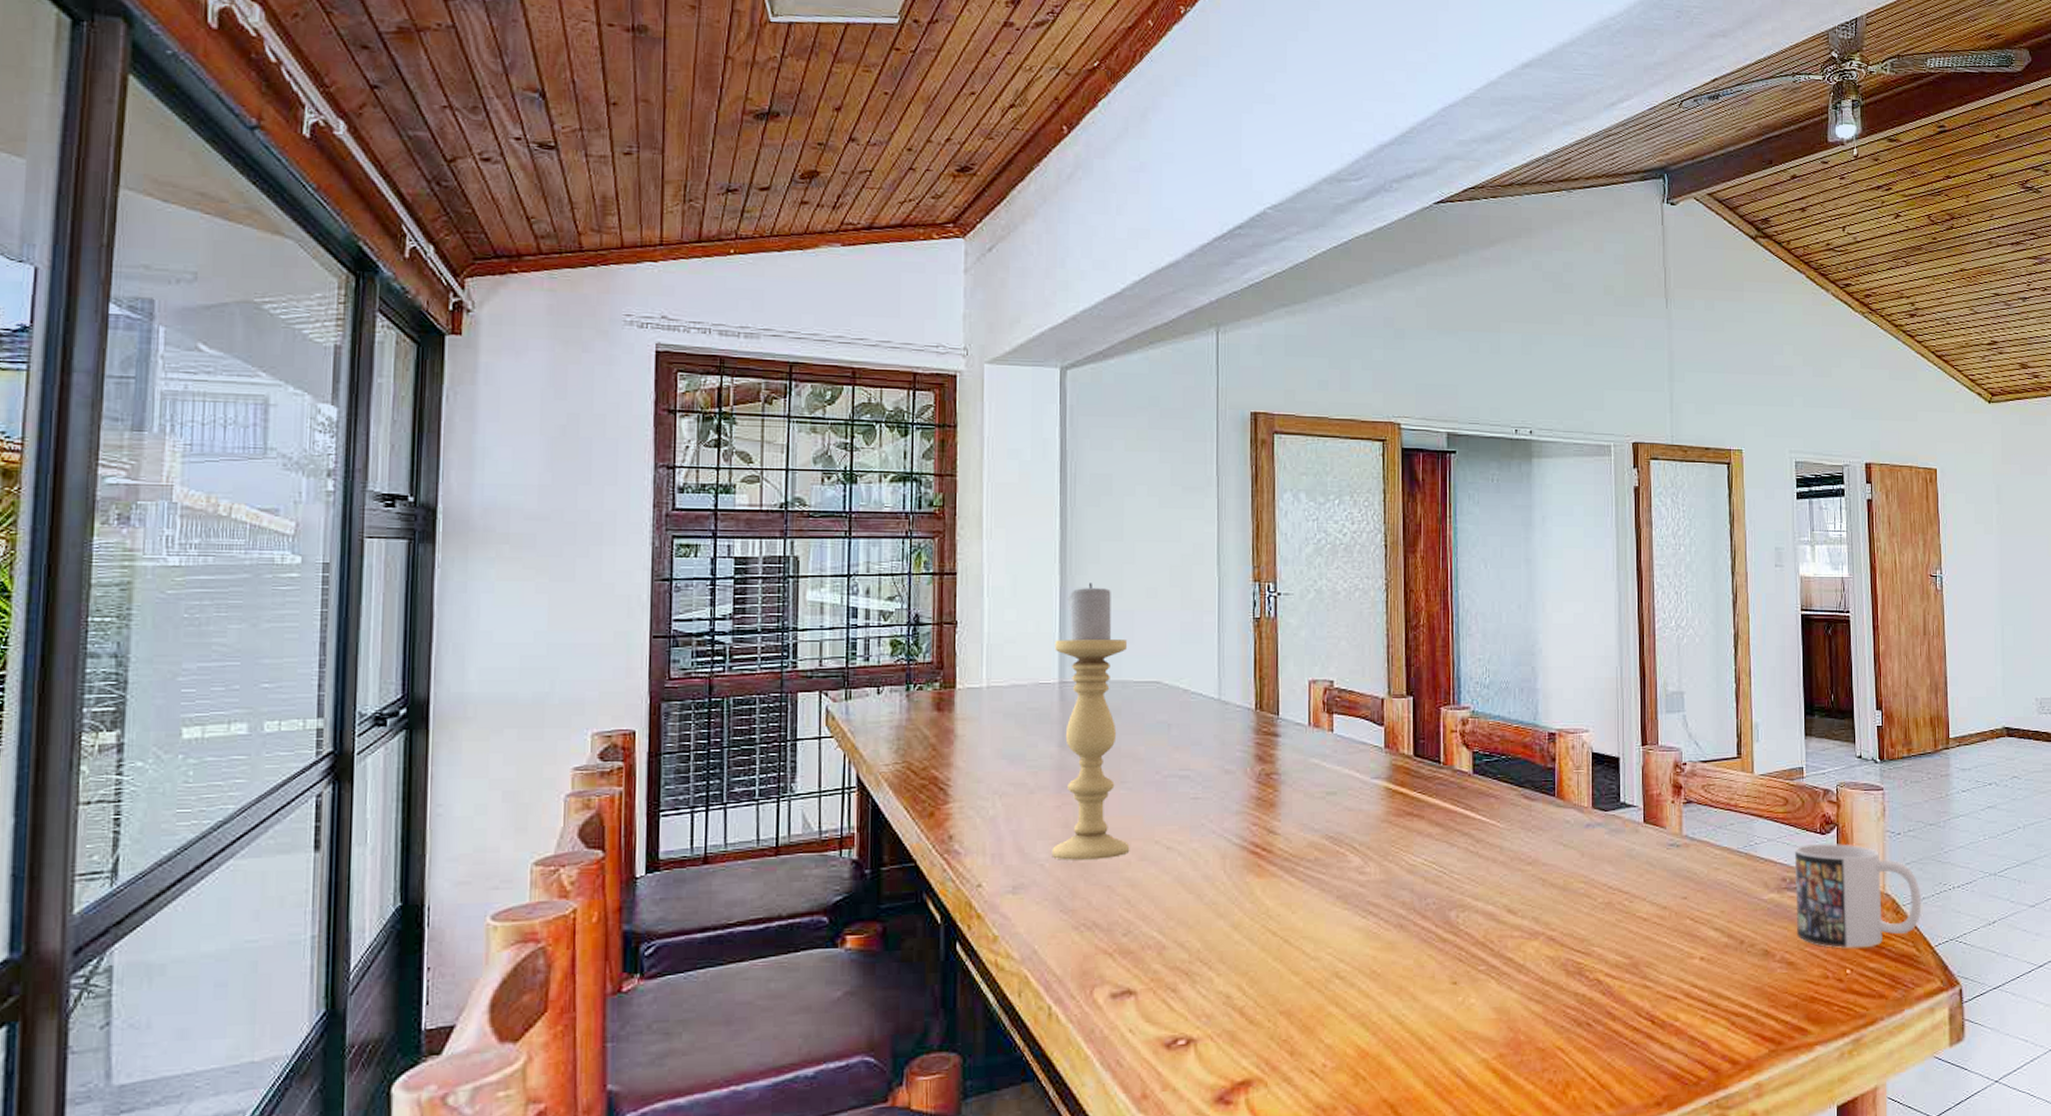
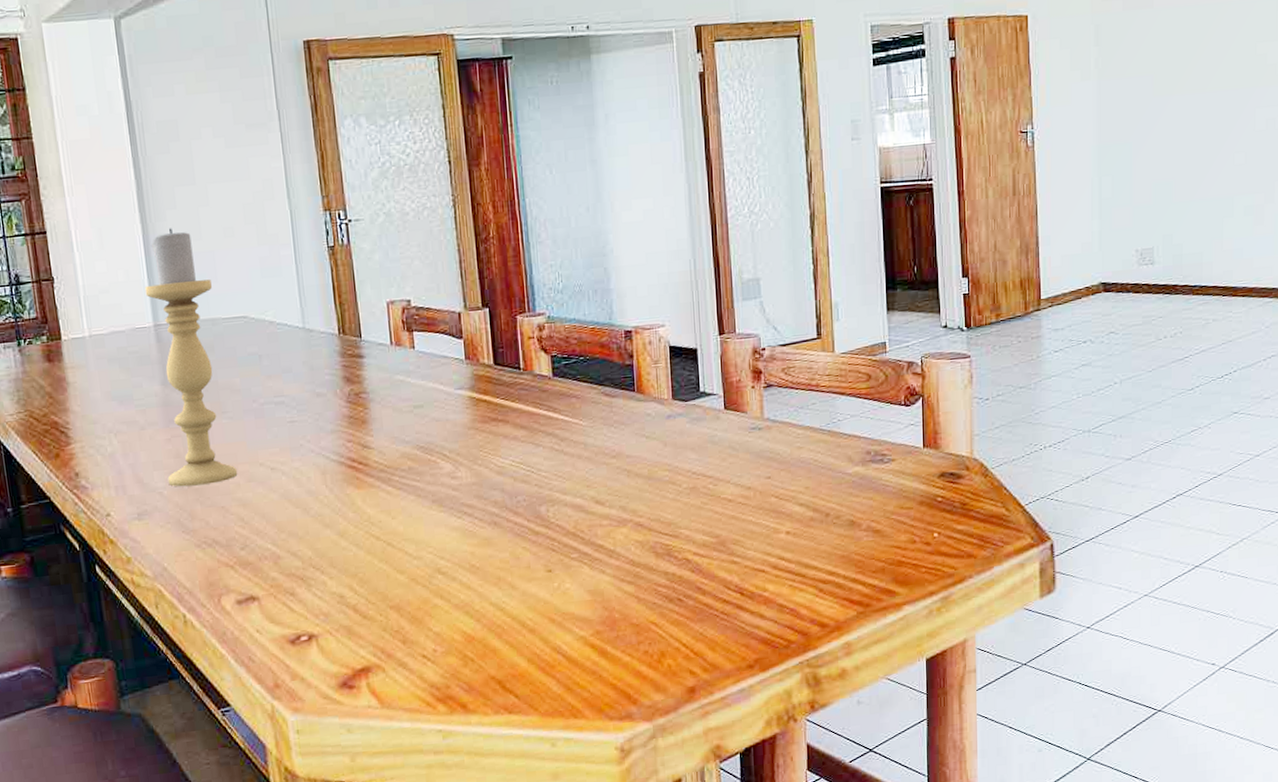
mug: present [1794,843,1922,949] -> none [878,413,1011,514]

